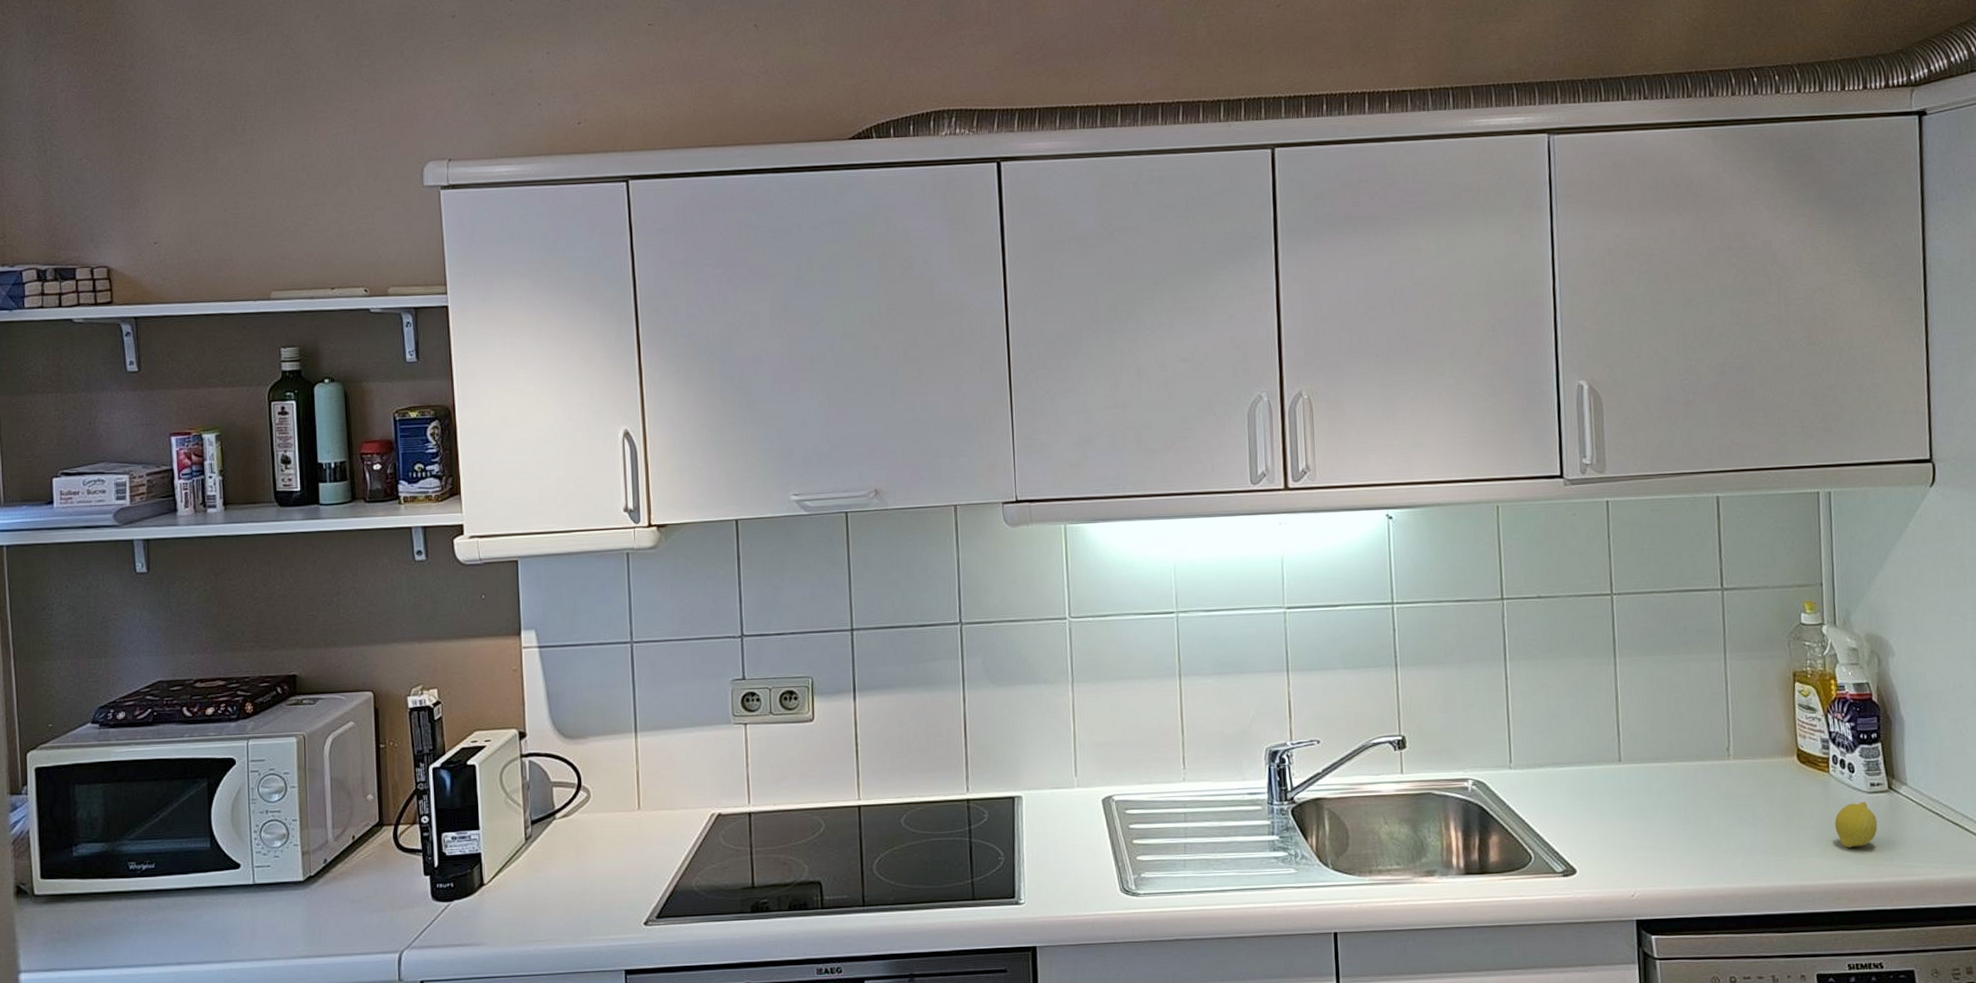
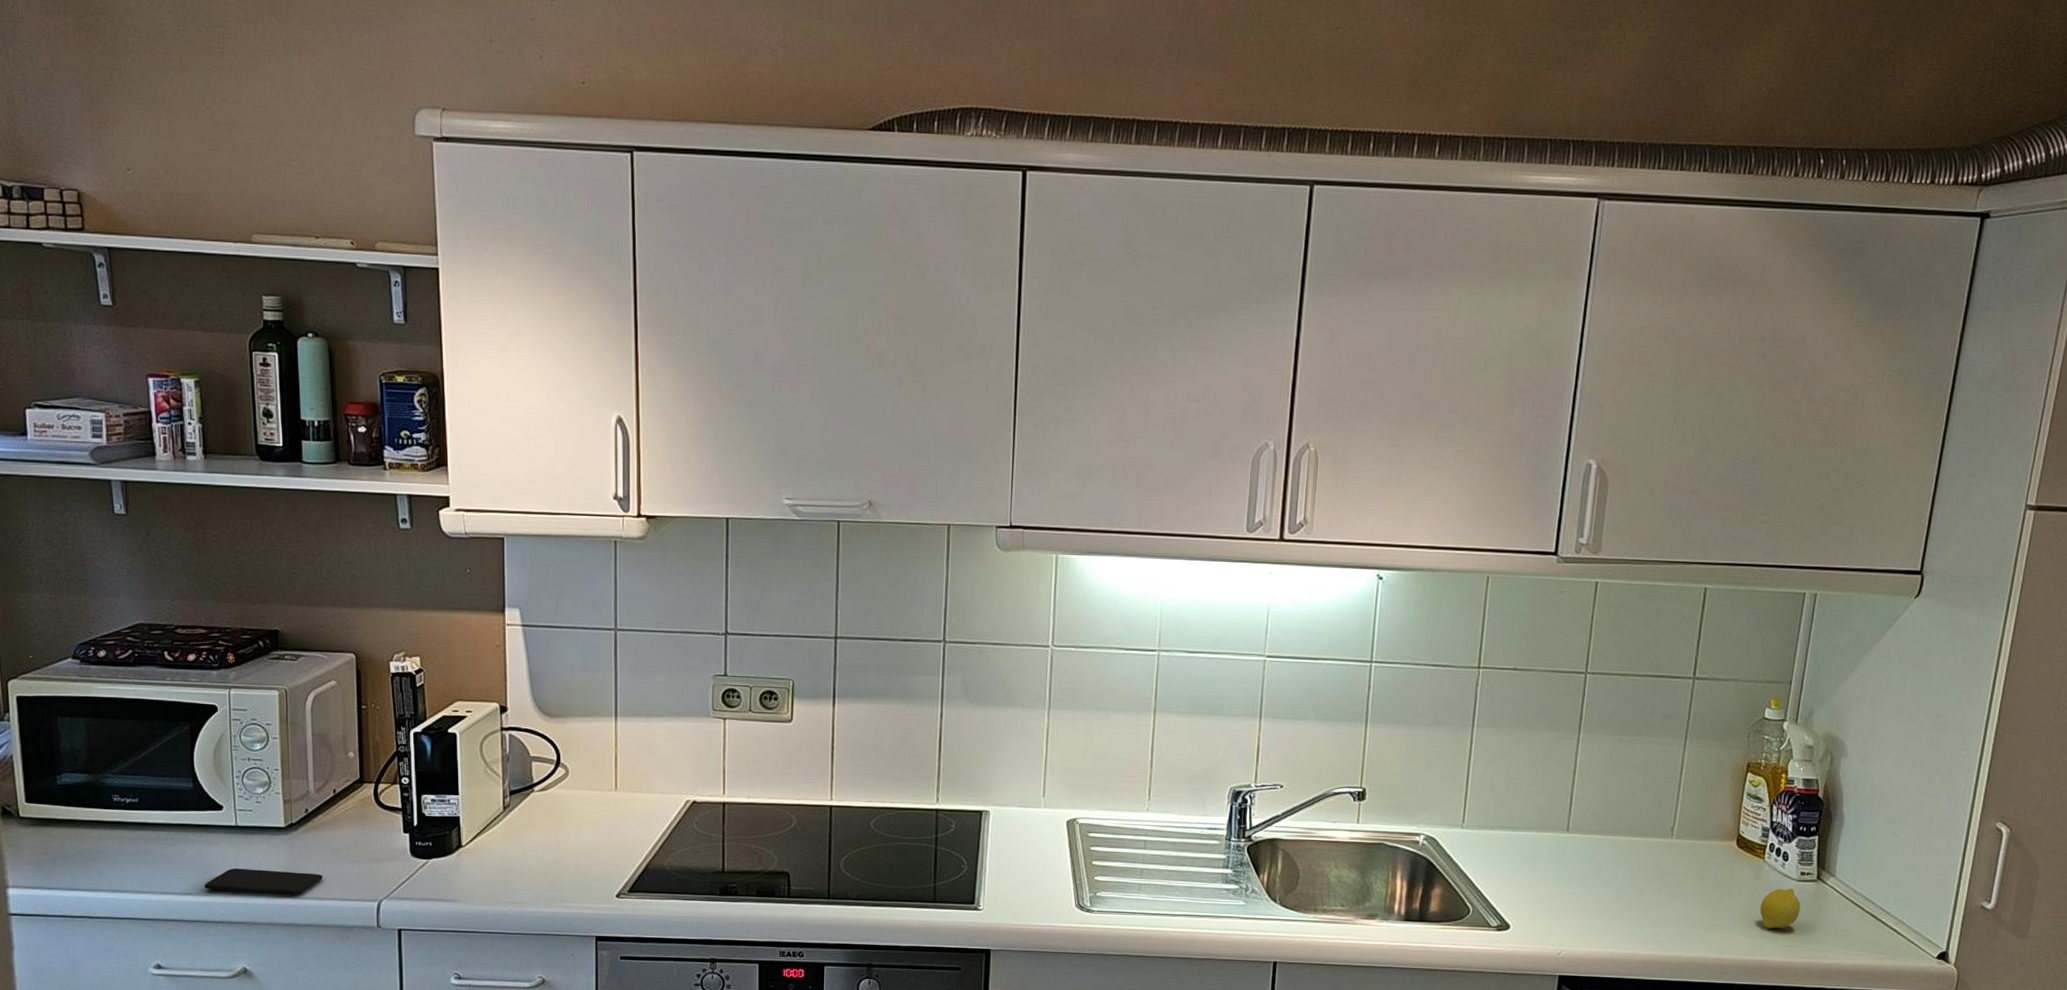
smartphone: none [220,927,343,956] -> present [204,868,323,896]

